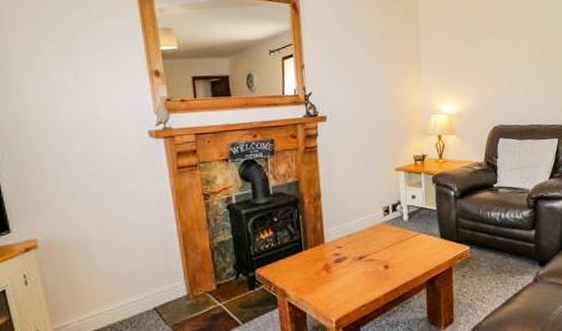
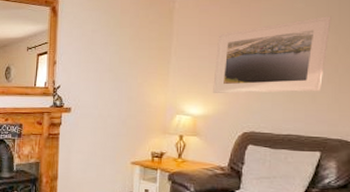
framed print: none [461,11,553,90] -> present [213,16,331,94]

